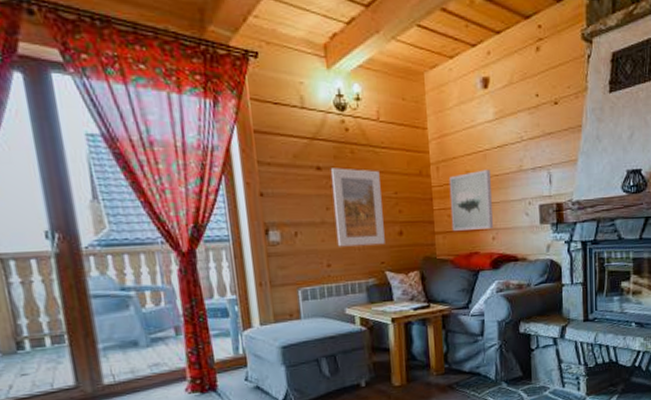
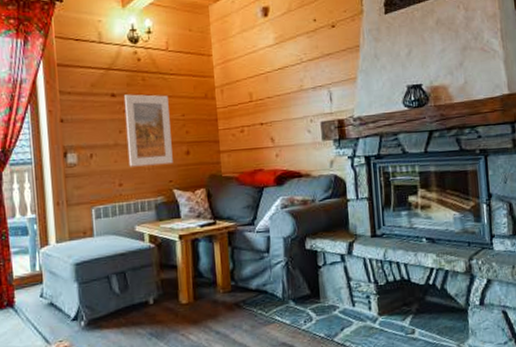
wall art: present [448,169,493,231] -> none [232,90,276,149]

